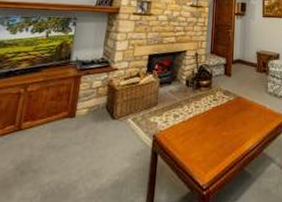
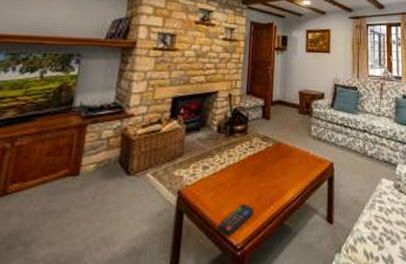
remote control: none [185,149,218,177] -> present [216,203,255,236]

